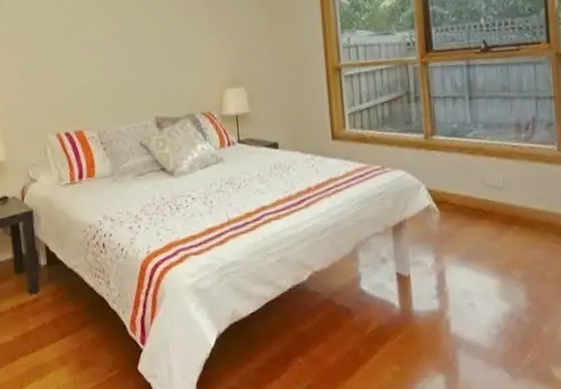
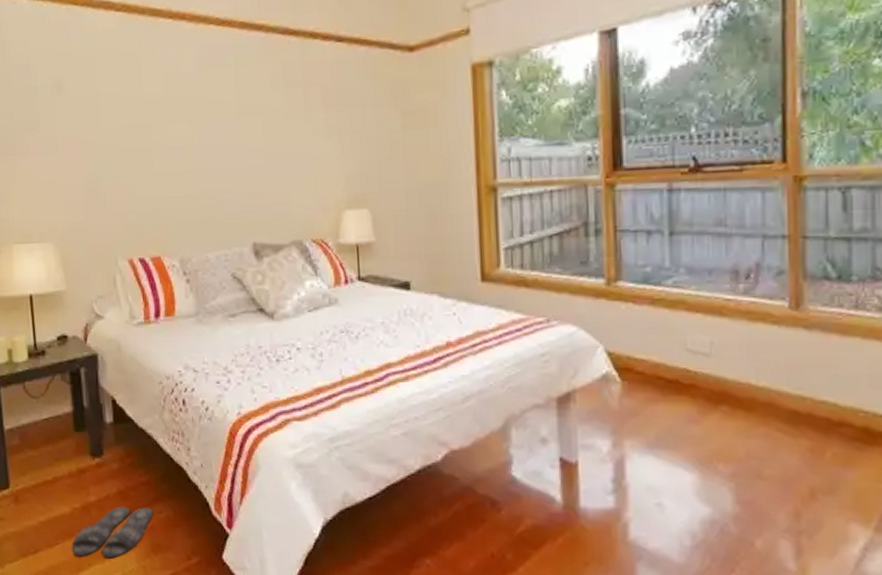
slippers: none [15,332,81,376] -> present [72,506,154,559]

